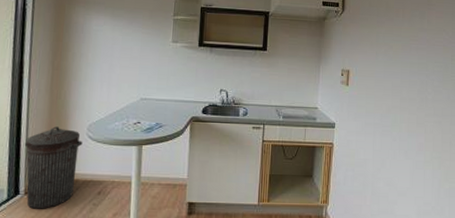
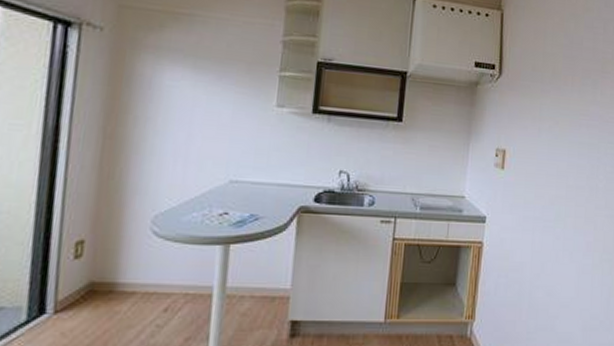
trash can: present [24,126,83,209] -> none [56,217,144,334]

